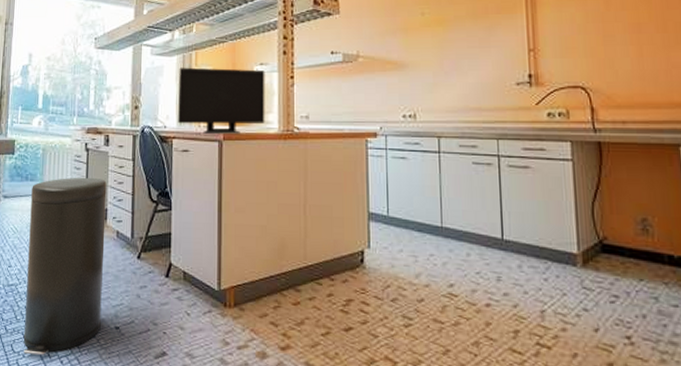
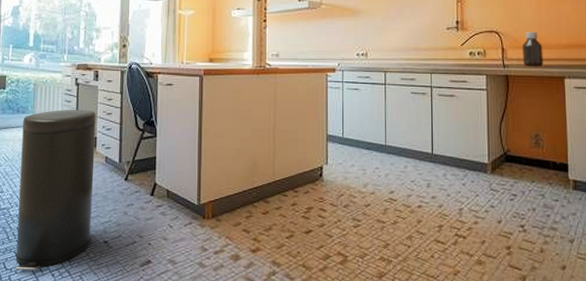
computer monitor: present [178,67,265,135] -> none [163,11,242,71]
bottle: none [618,86,650,131] -> present [521,31,544,67]

